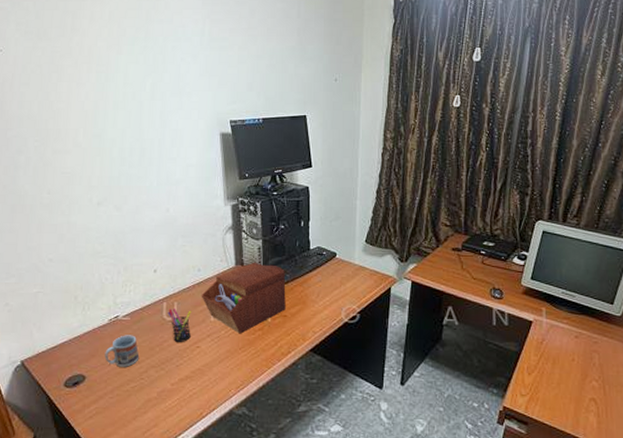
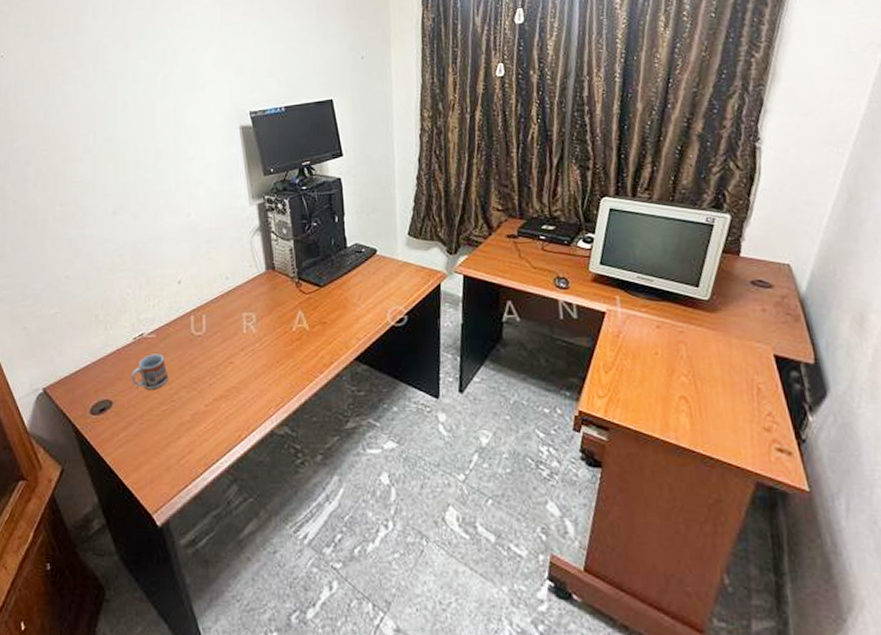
pen holder: present [168,309,192,342] -> none [196,322,222,359]
sewing box: present [201,262,286,334] -> none [231,265,325,346]

